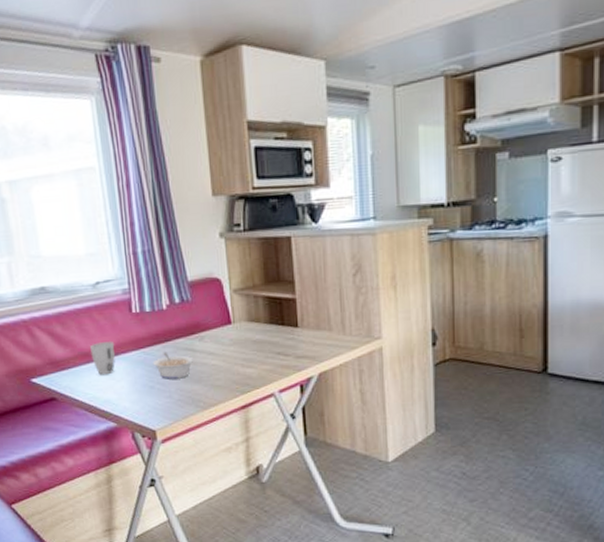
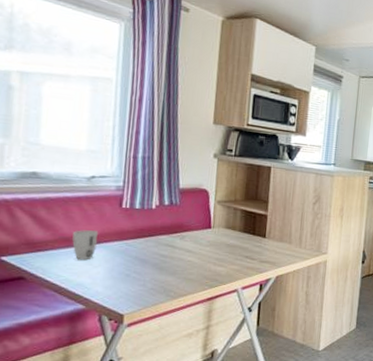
legume: present [152,351,194,379] -> none [133,245,173,270]

